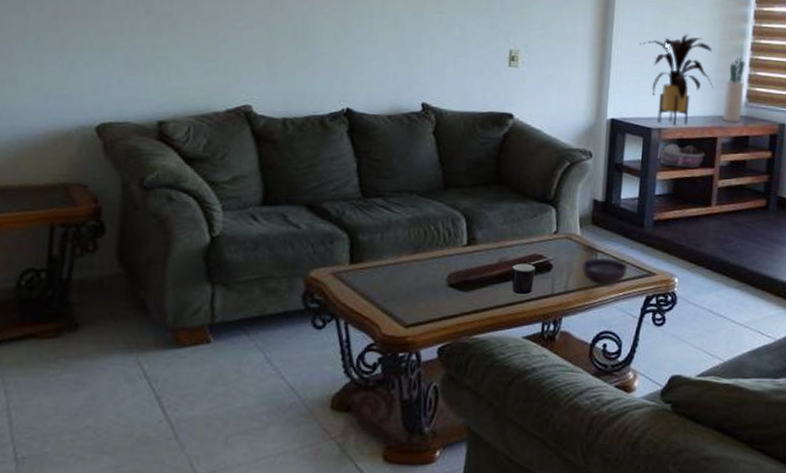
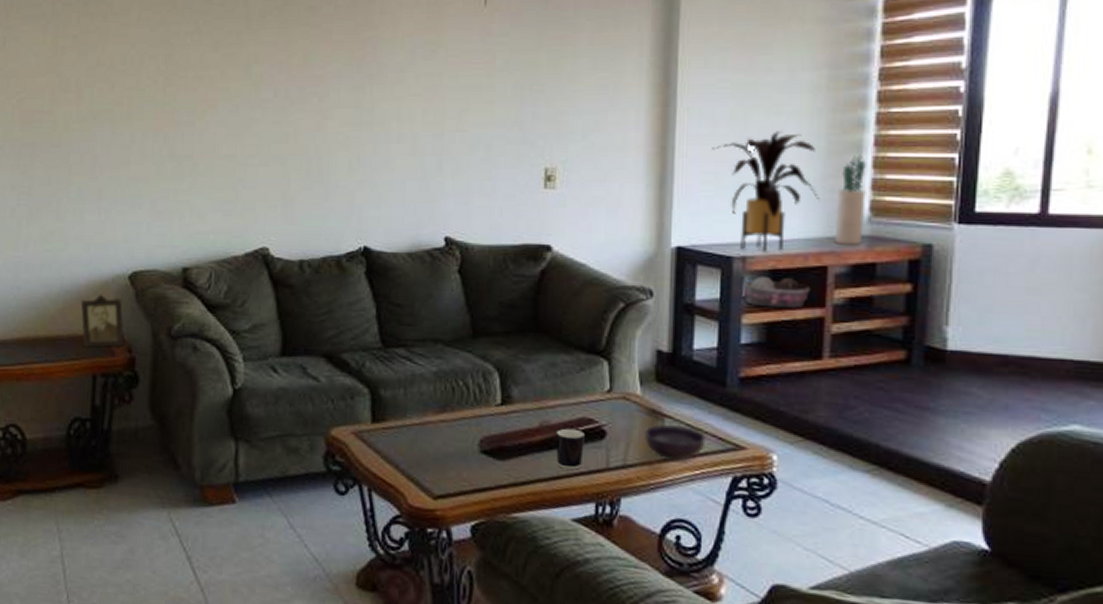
photo frame: none [37,144,90,198] -> present [81,294,125,348]

